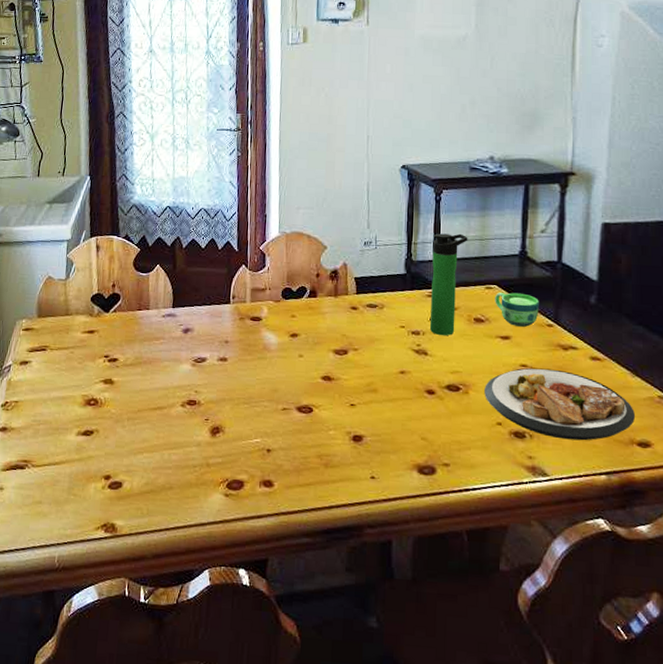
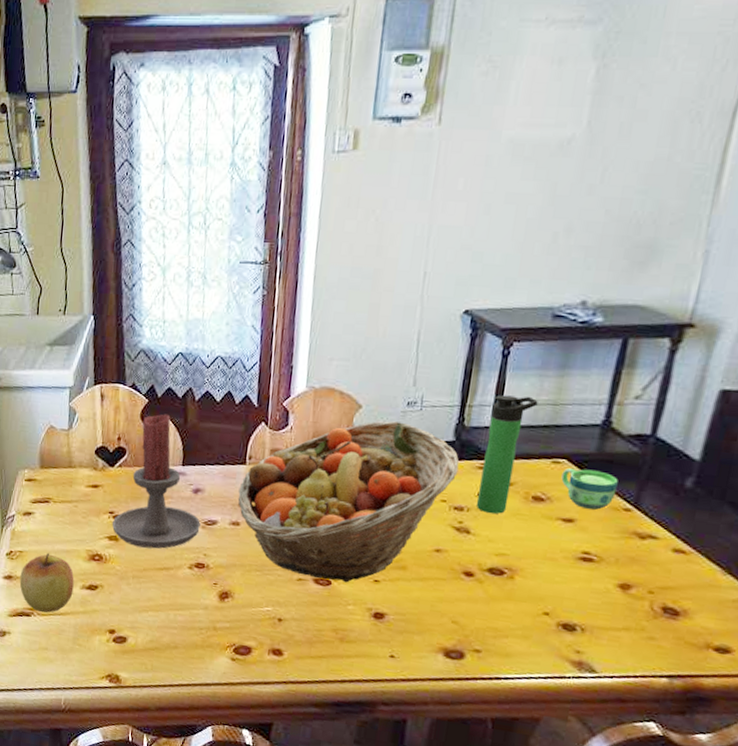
apple: none [14,401,70,464] -> present [19,552,74,613]
candle holder: none [107,261,191,390] -> present [112,414,201,549]
fruit basket: none [224,259,412,409] -> present [237,421,459,583]
plate: present [484,368,635,441] -> none [533,556,718,640]

